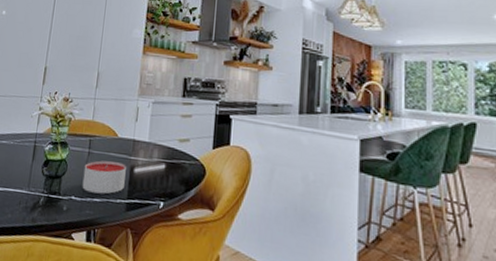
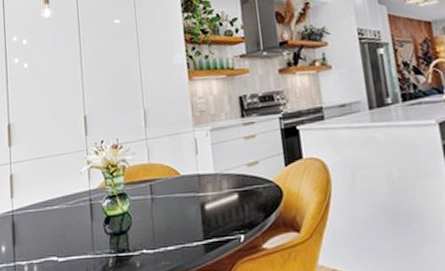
candle: present [82,160,126,194] -> none [150,202,198,242]

